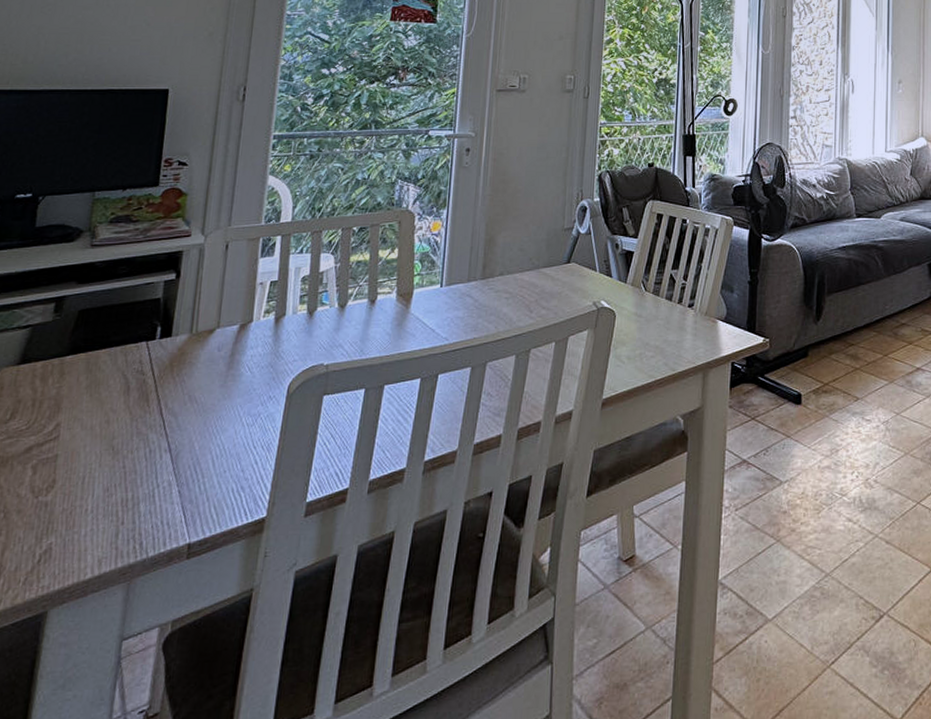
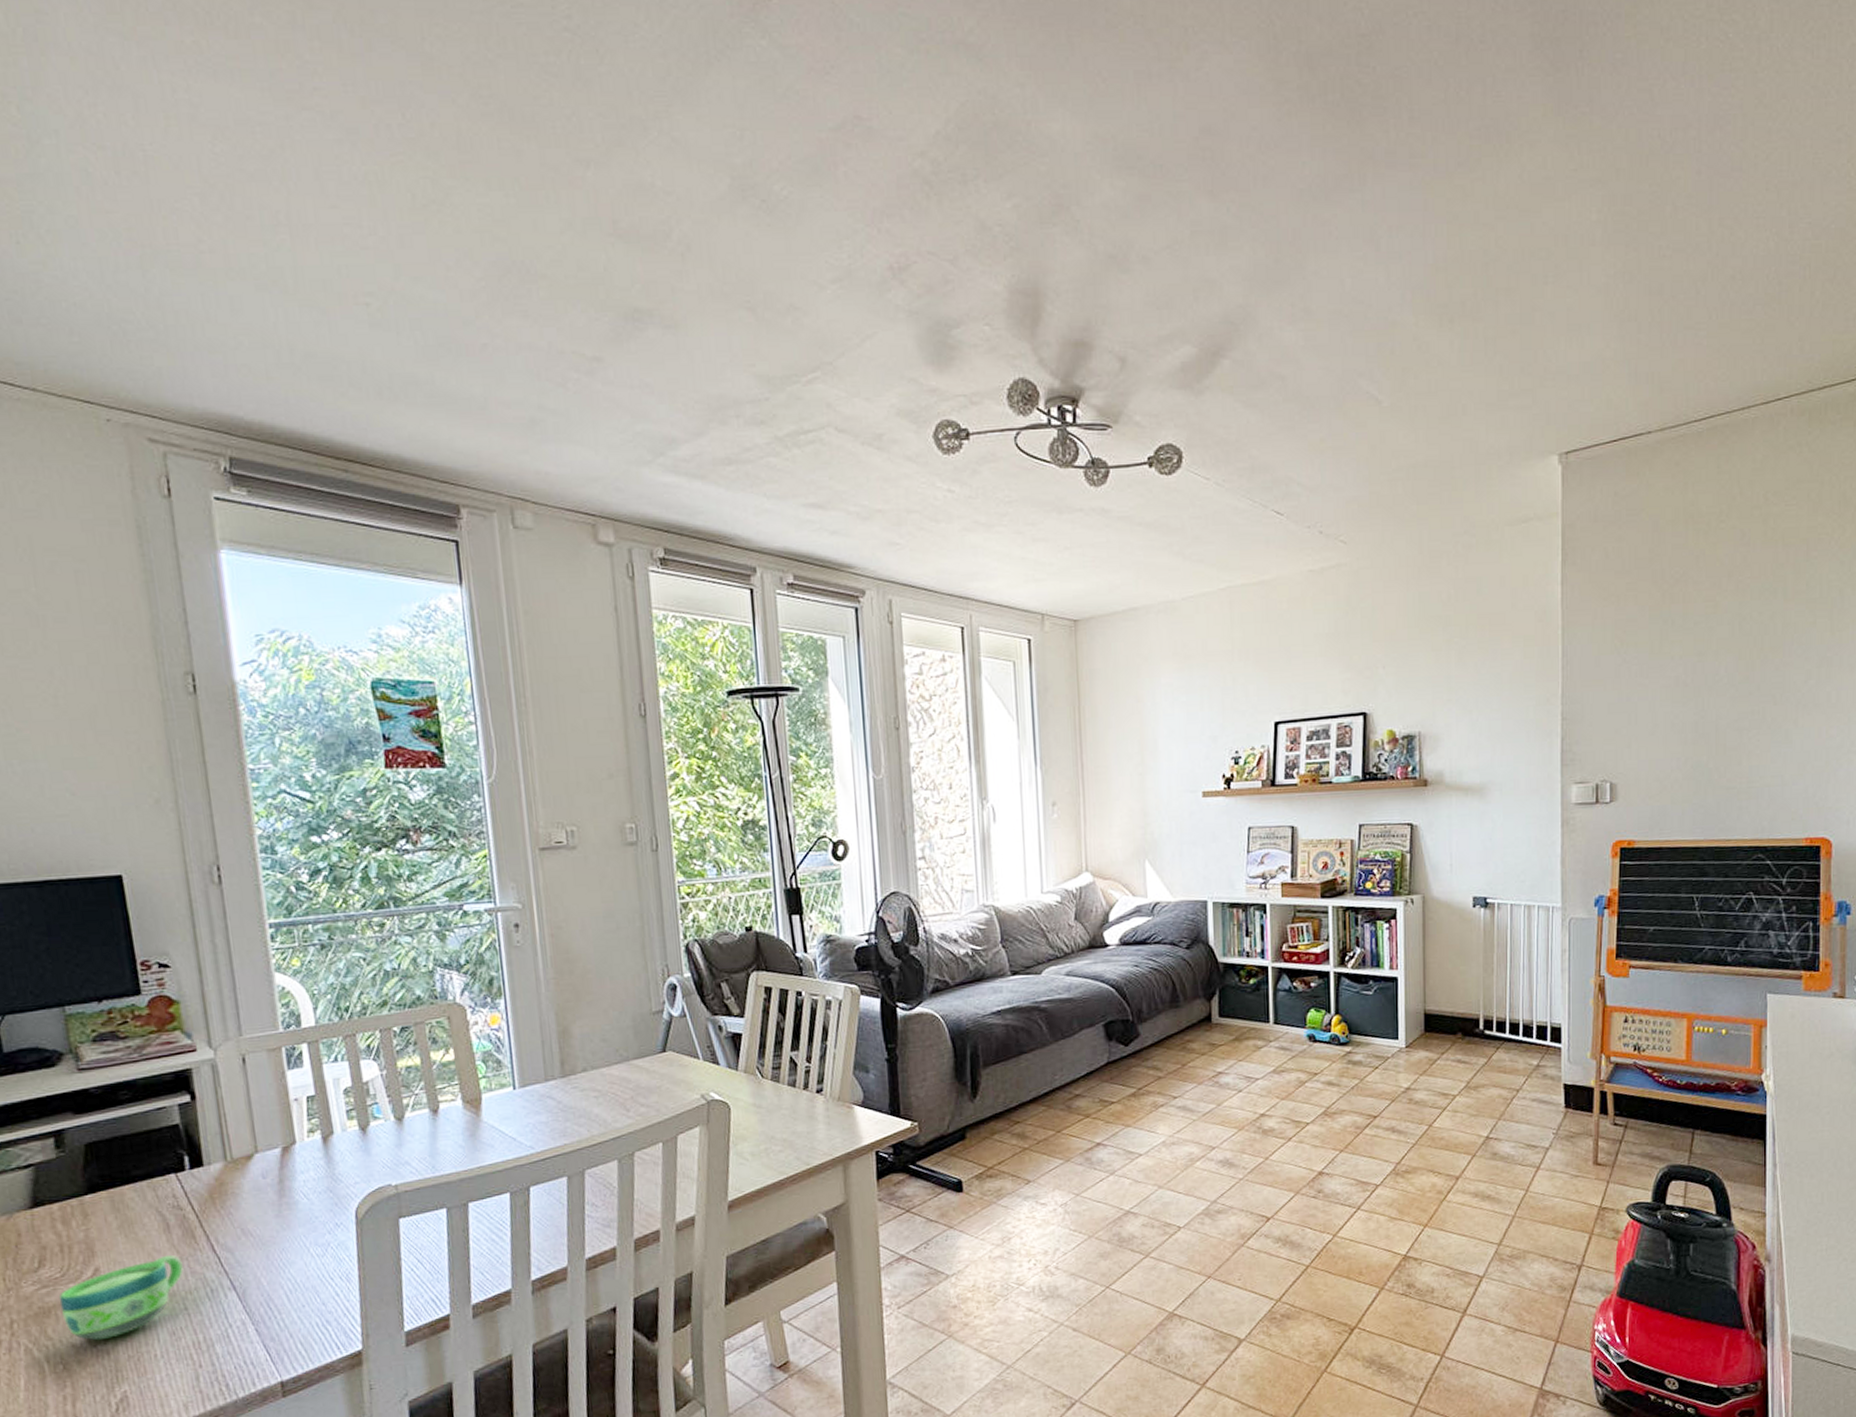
cup: none [17,416,132,492] -> present [58,1255,184,1341]

